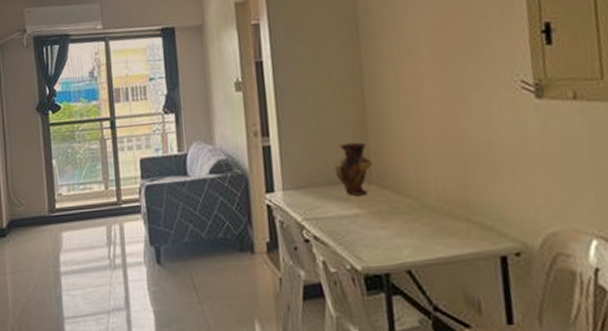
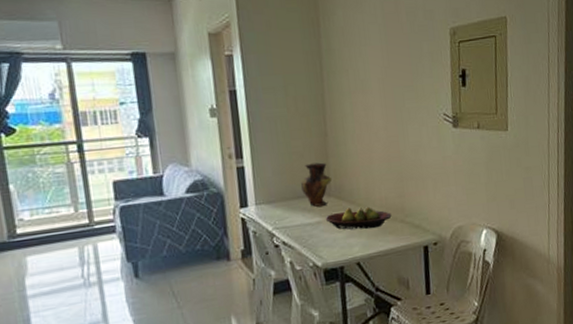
fruit bowl: none [365,199,453,228] -> present [325,207,392,230]

